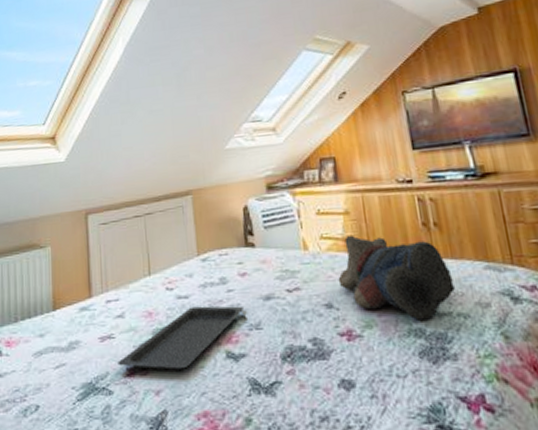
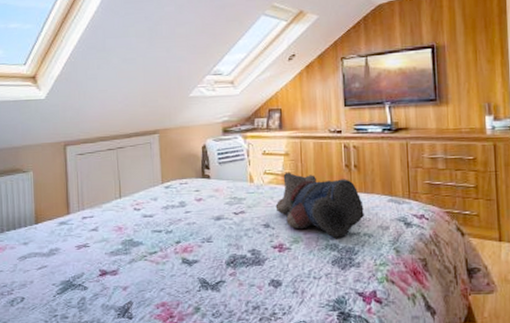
serving tray: present [118,306,245,372] -> none [92,223,199,273]

